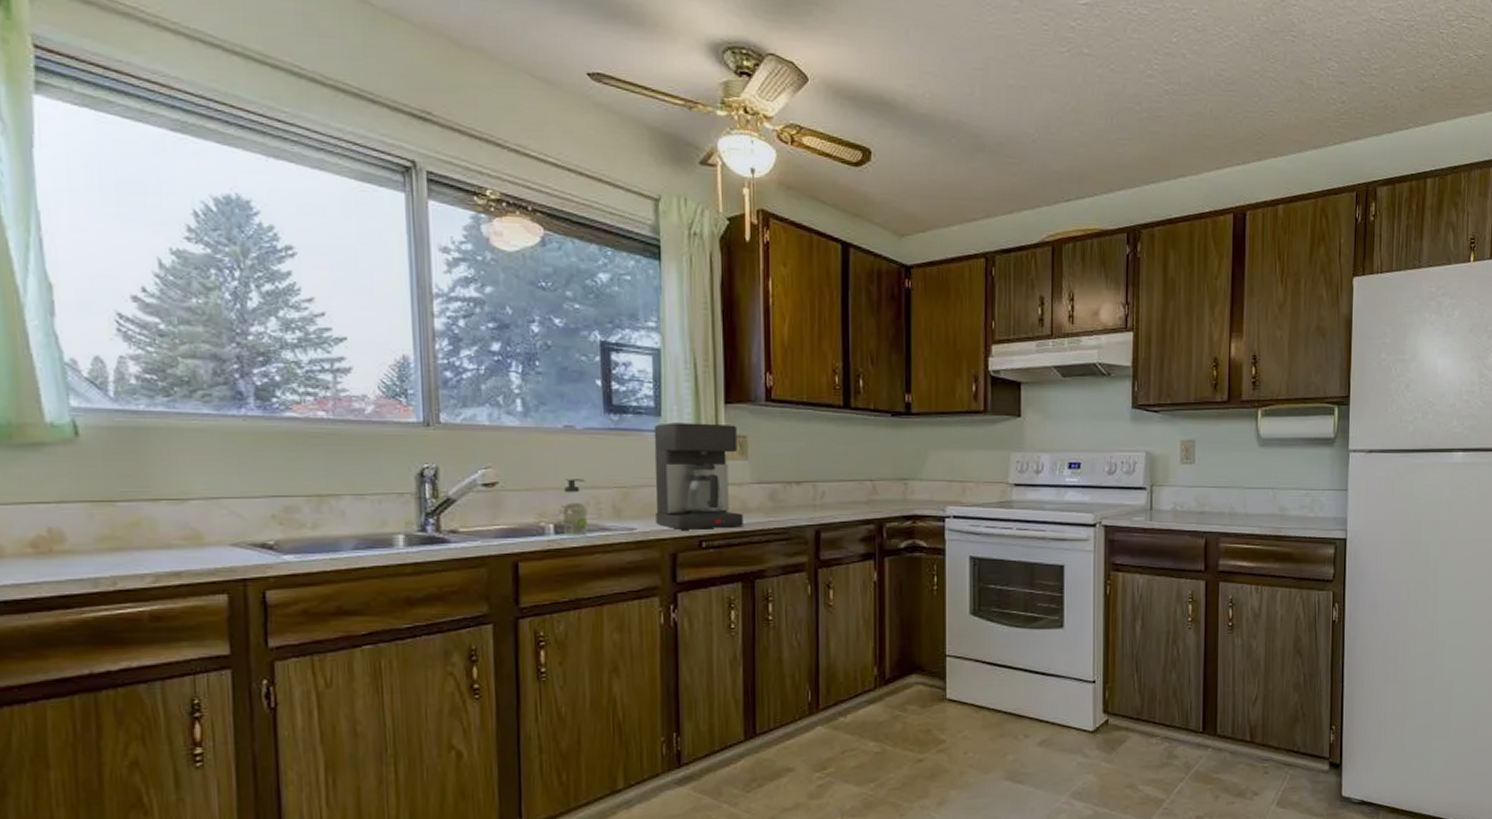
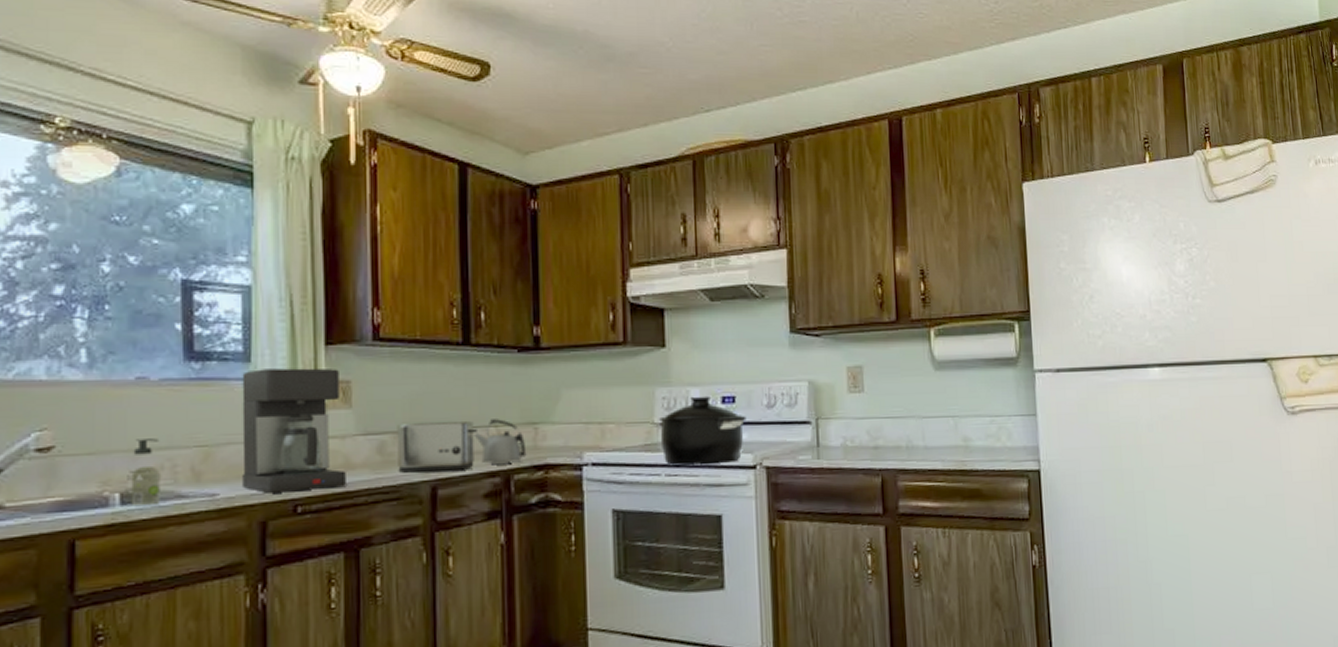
toaster: none [786,474,856,519] -> present [397,420,479,473]
kettle: none [852,474,897,514] -> present [474,419,527,465]
saucepan: none [1013,462,1089,521] -> present [659,397,747,465]

